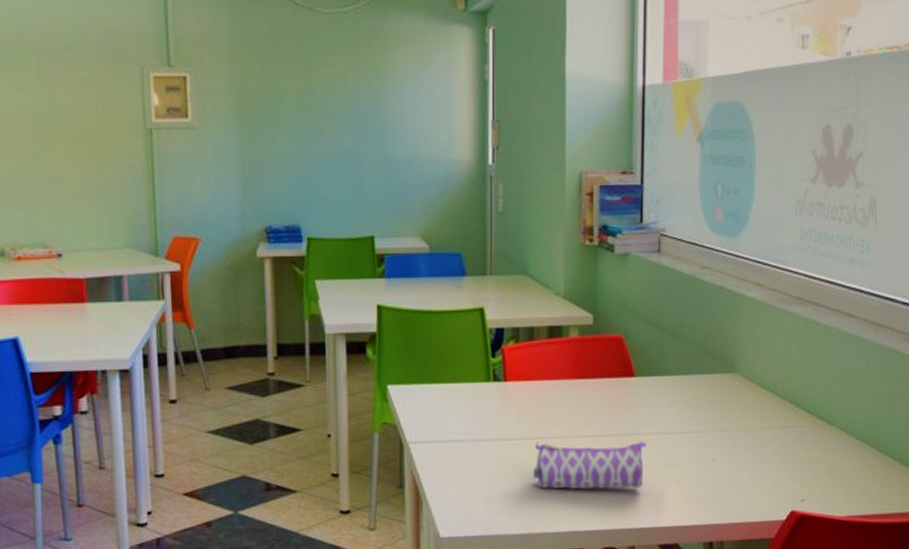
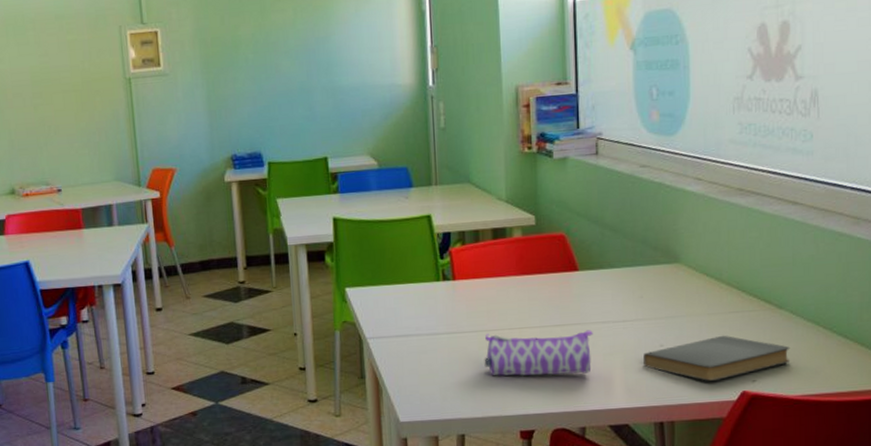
book: none [696,451,839,500] -> present [643,335,790,382]

